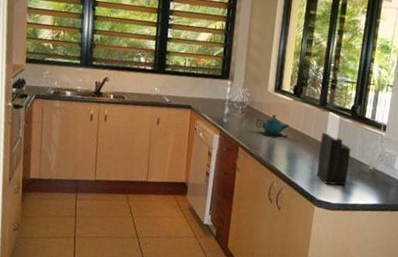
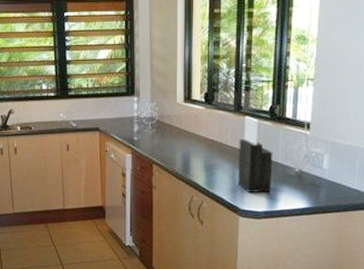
teapot: present [255,114,290,138] -> none [168,126,204,150]

